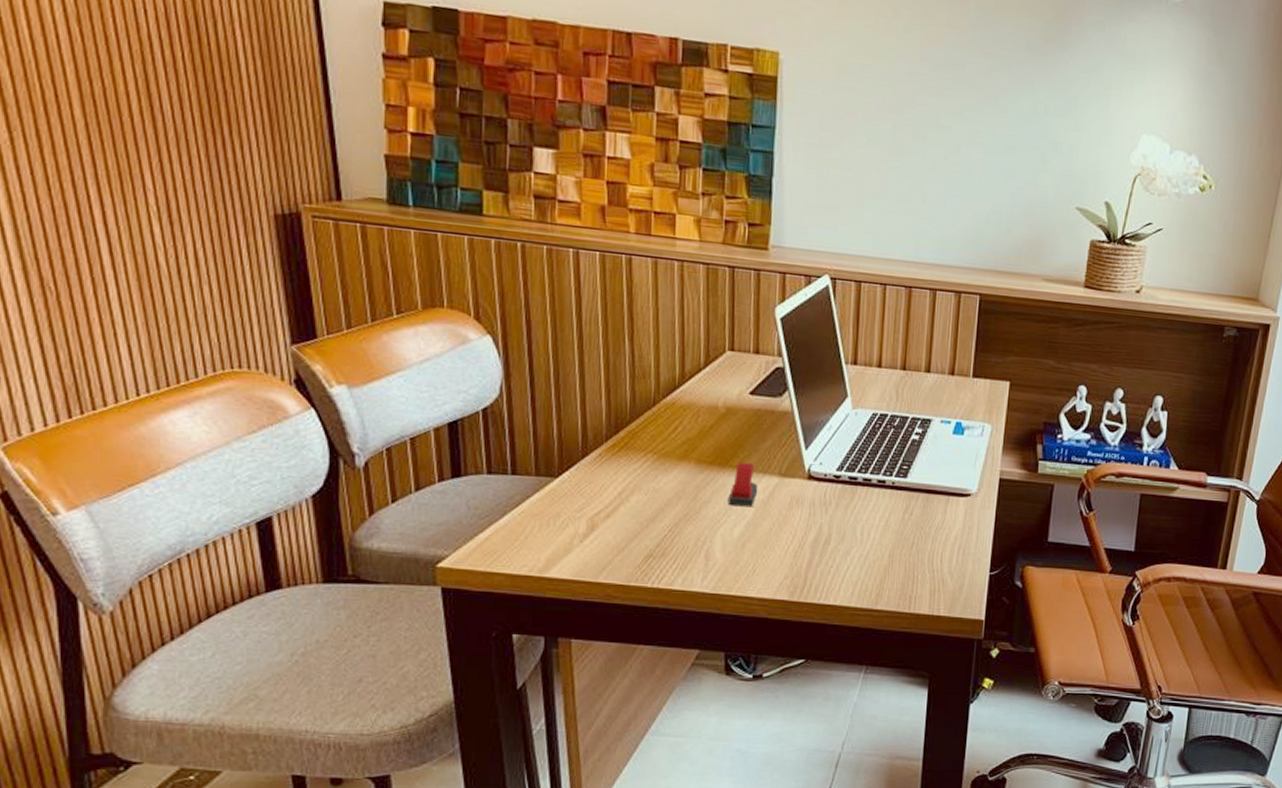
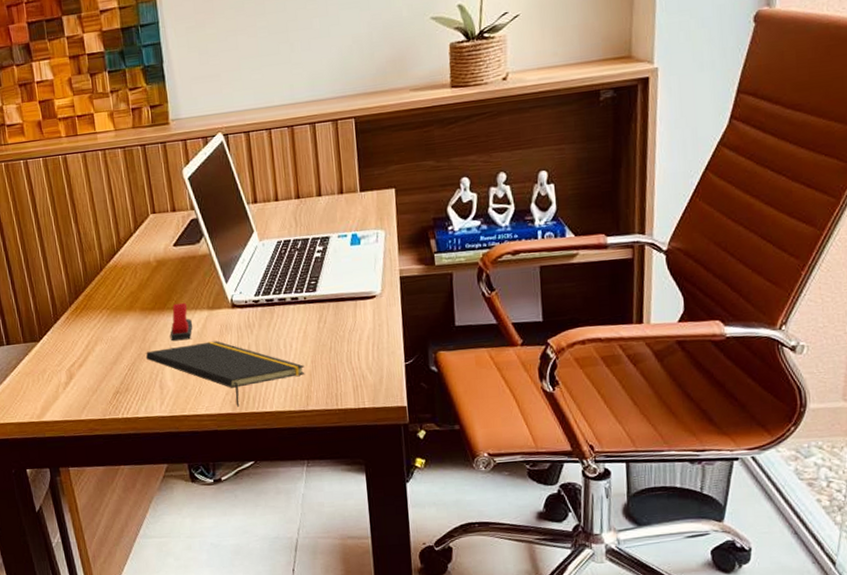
notepad: none [694,512,880,595] -> present [146,340,305,407]

